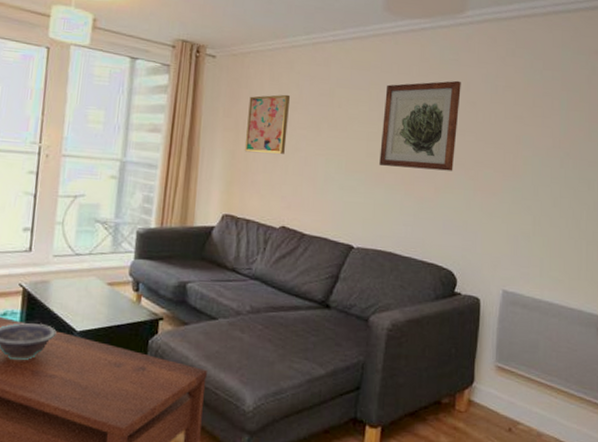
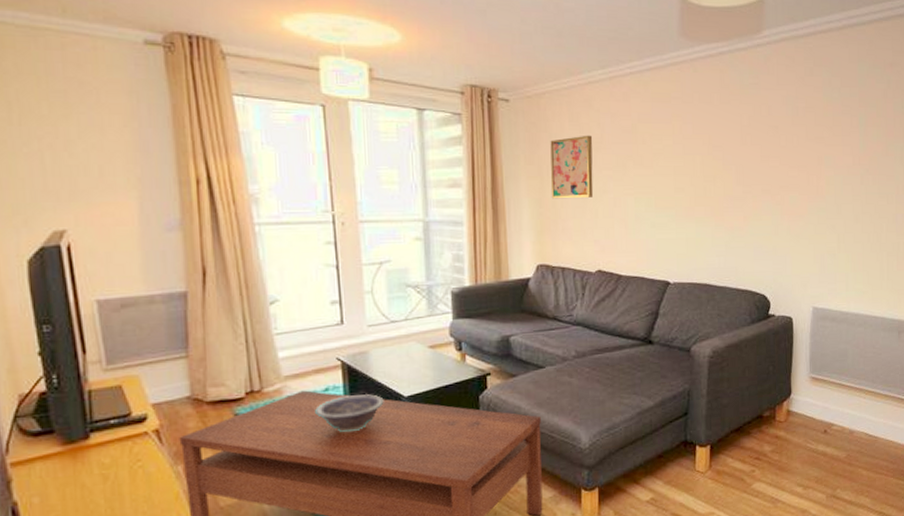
wall art: present [379,80,461,171] -> none [687,105,763,199]

